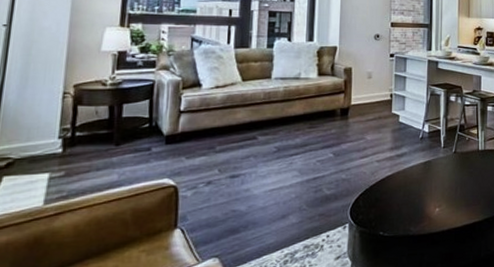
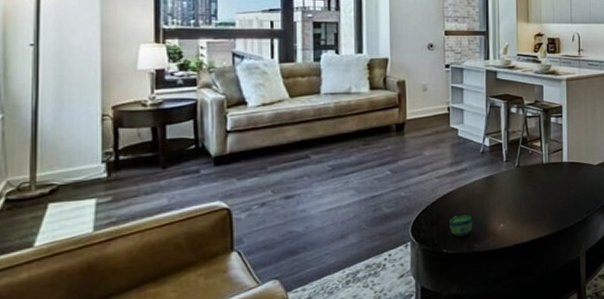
cup: none [387,199,410,220] -> present [449,215,473,237]

